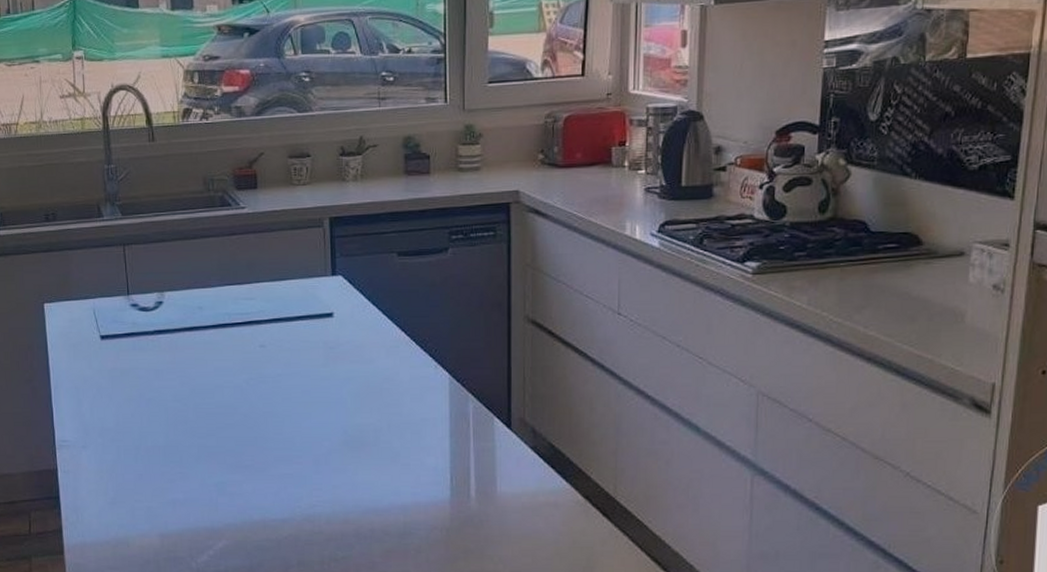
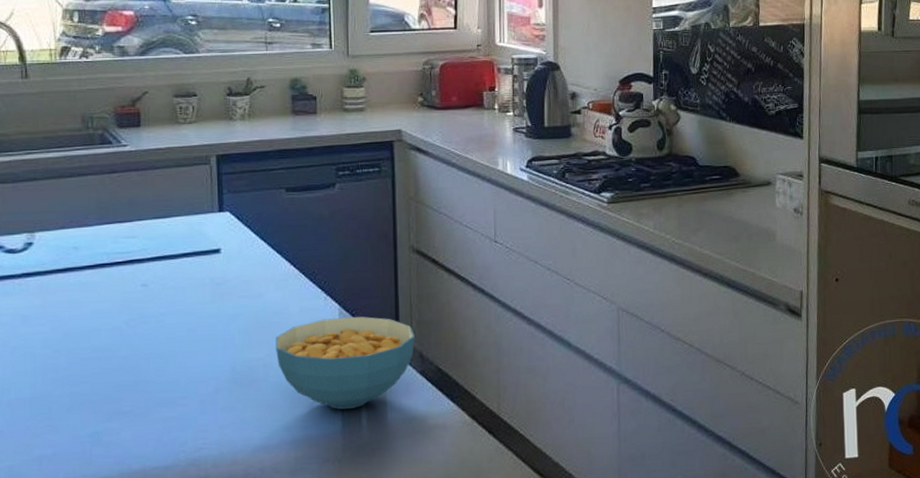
cereal bowl: none [386,386,527,480] -> present [276,316,415,410]

